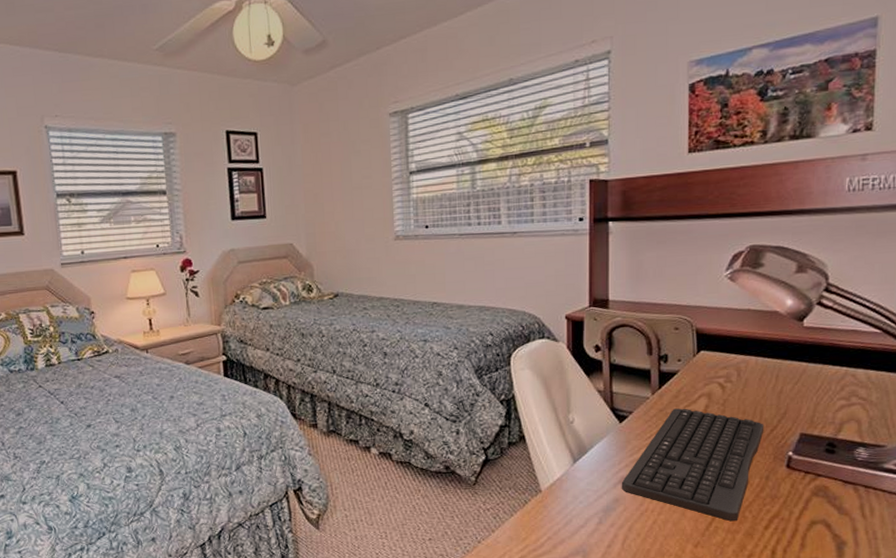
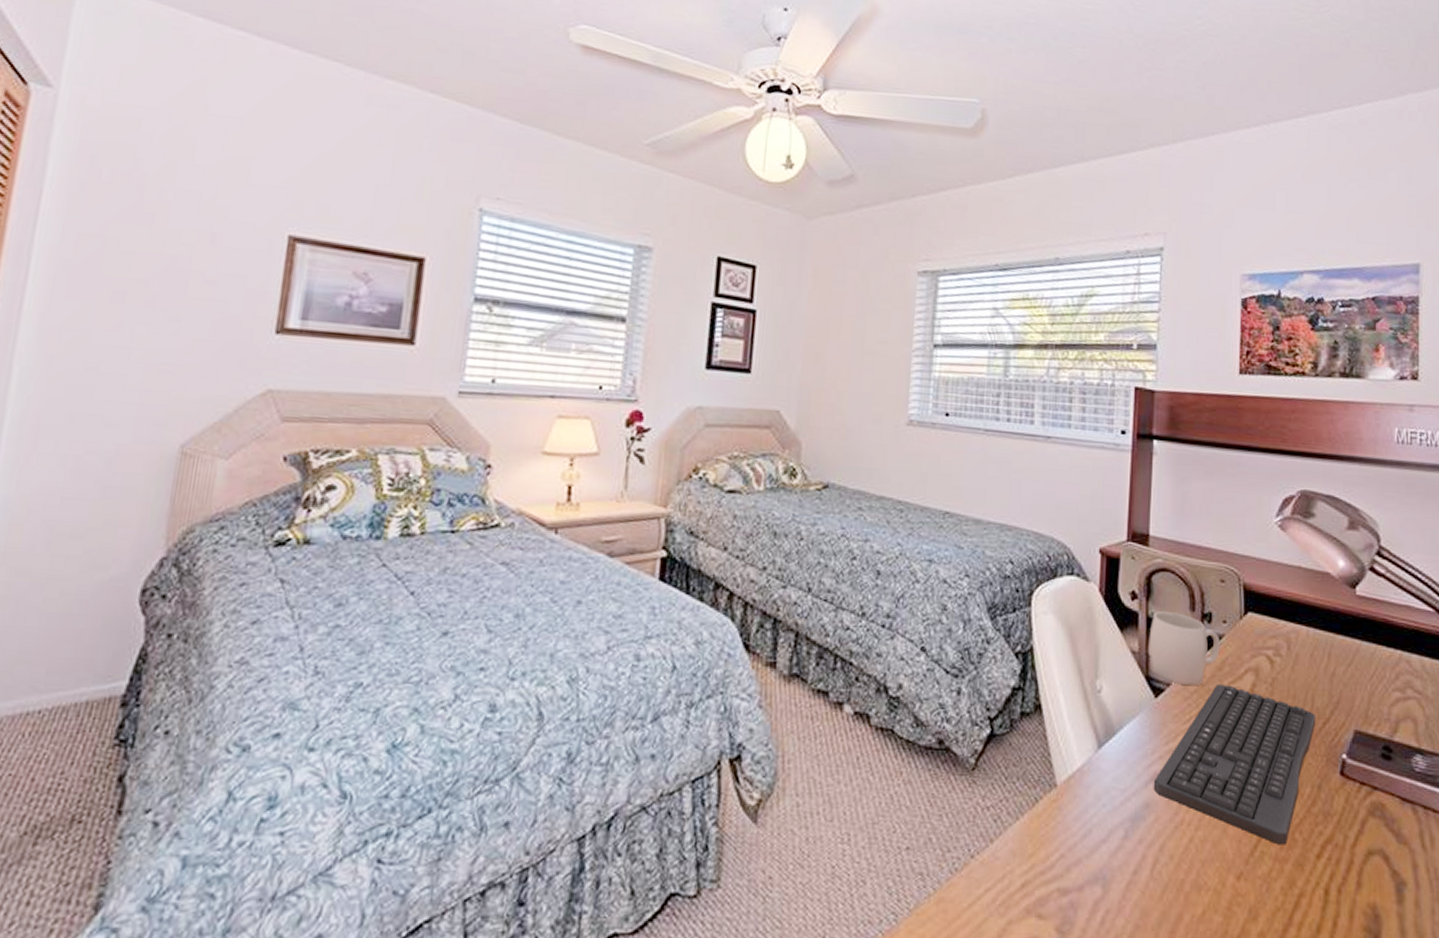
mug: none [612,357,676,412] -> present [1149,611,1220,686]

